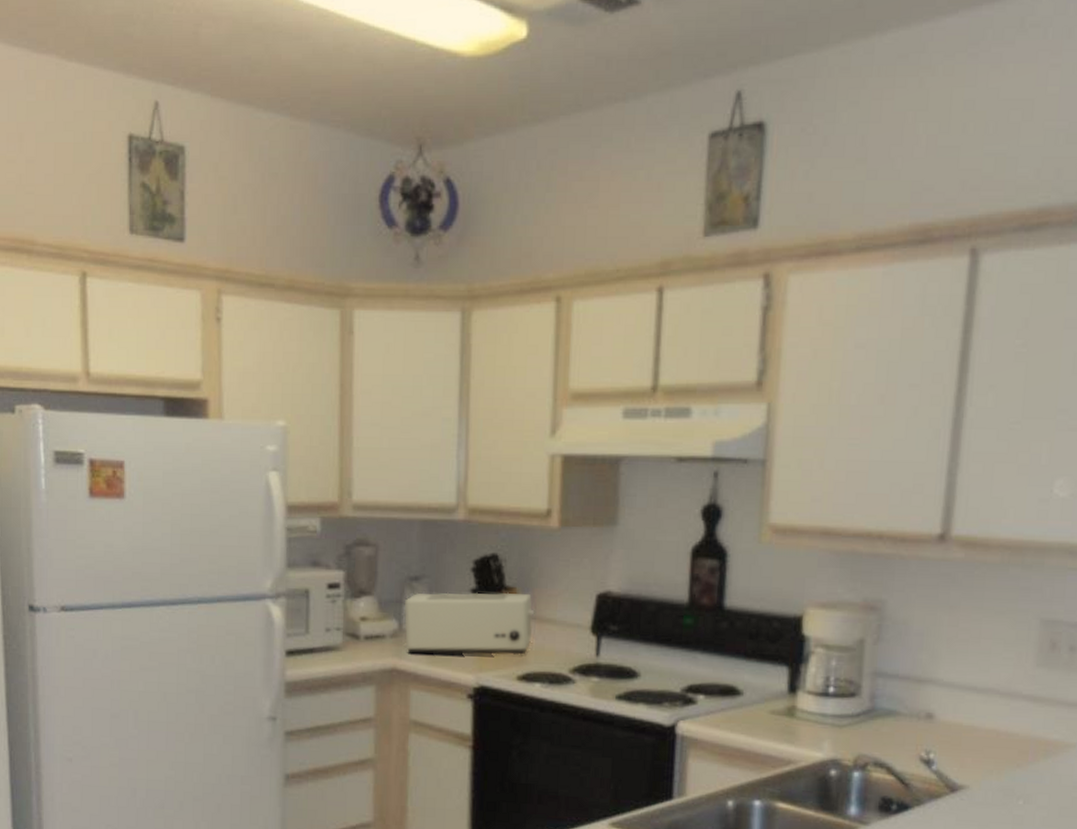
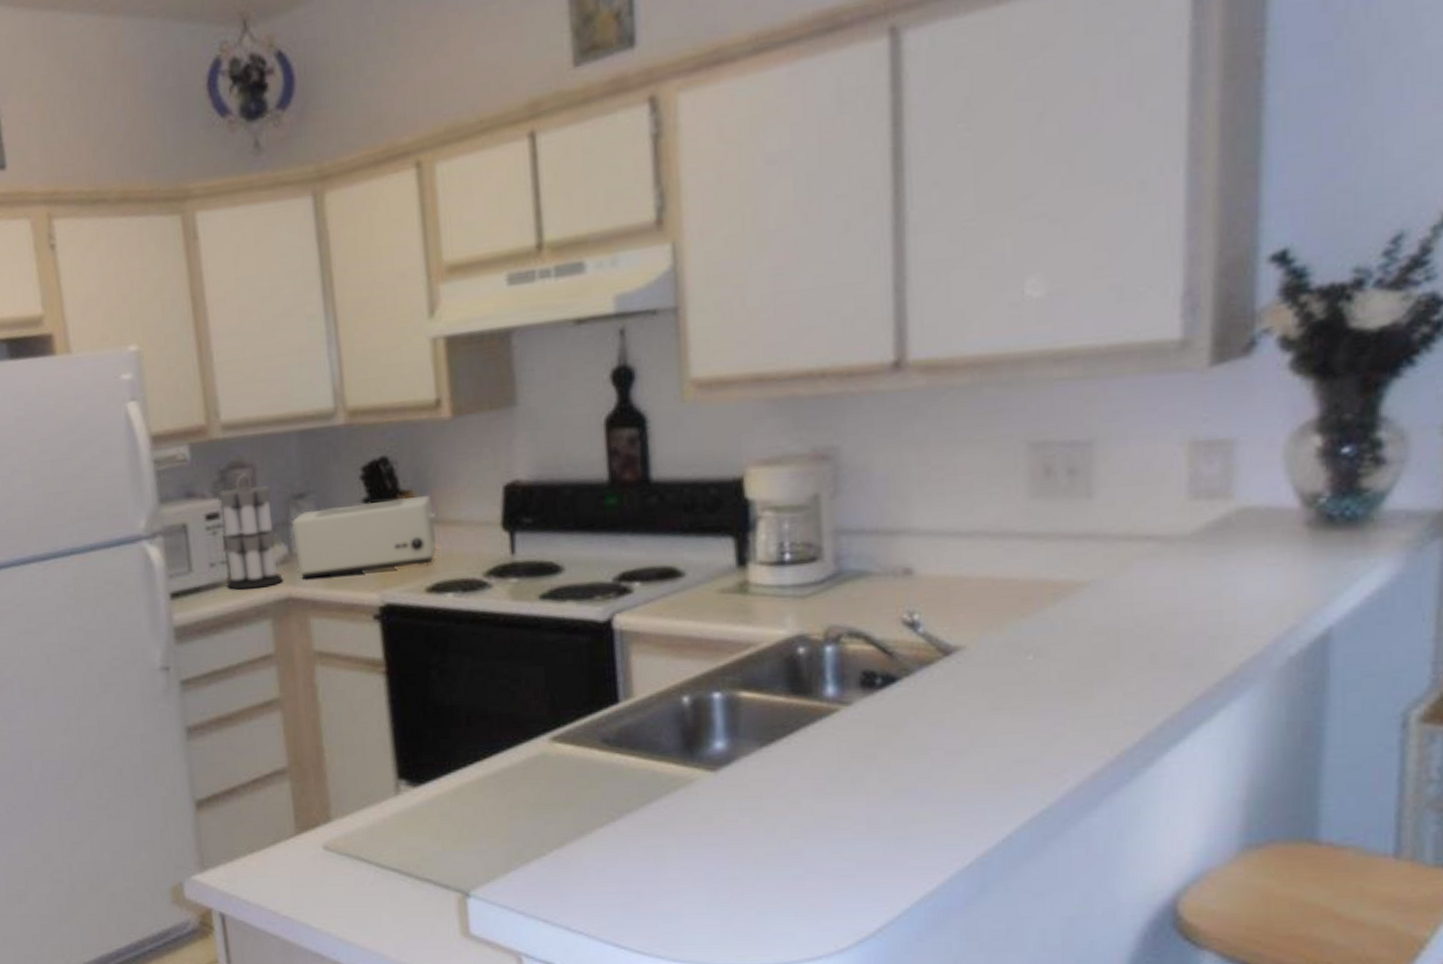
spice rack: none [338,552,391,658] -> present [219,474,283,591]

